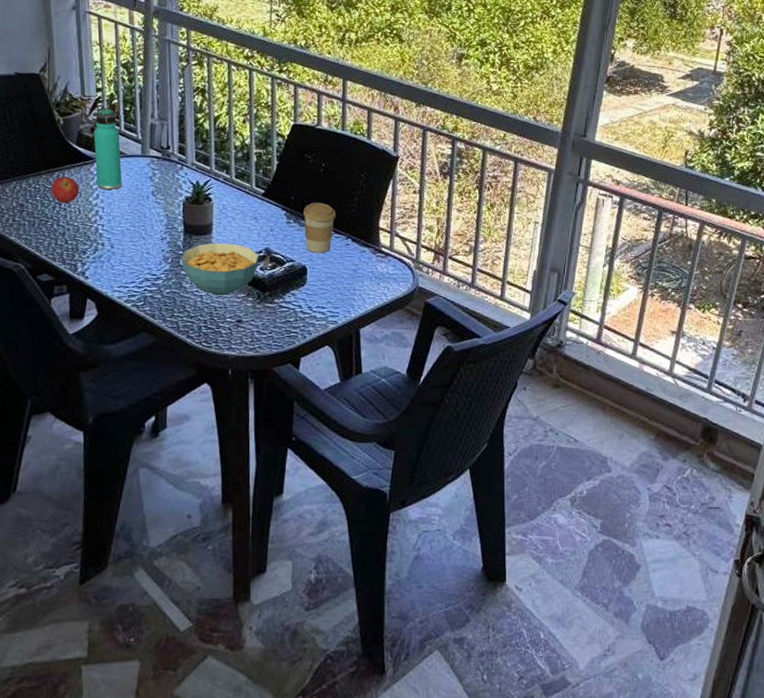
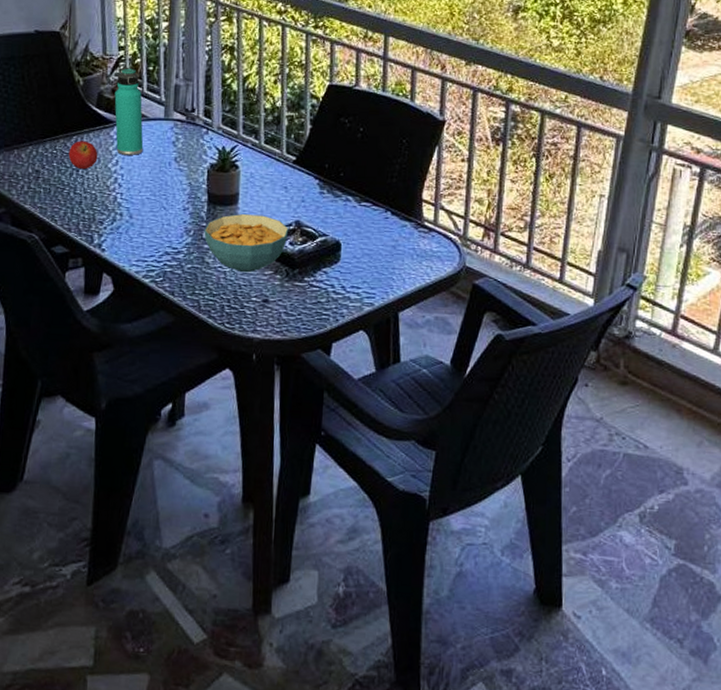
coffee cup: present [303,202,336,253] -> none [338,170,375,227]

